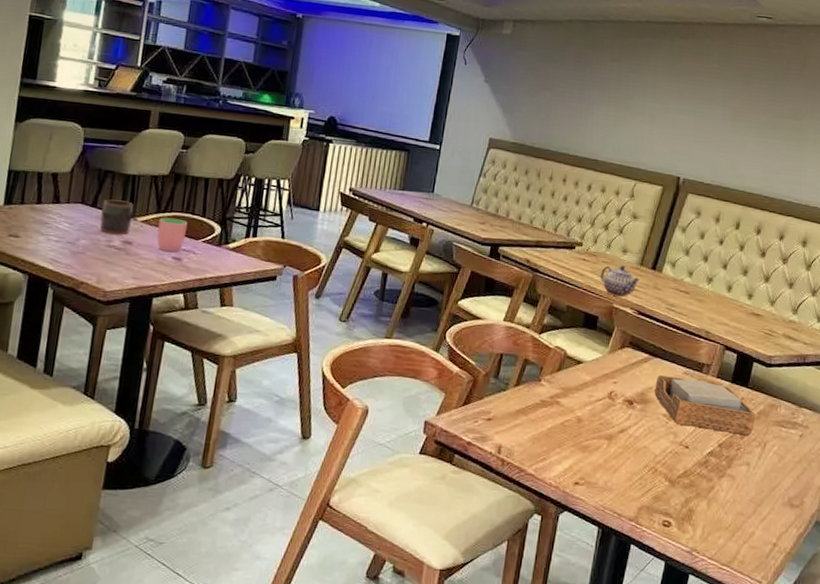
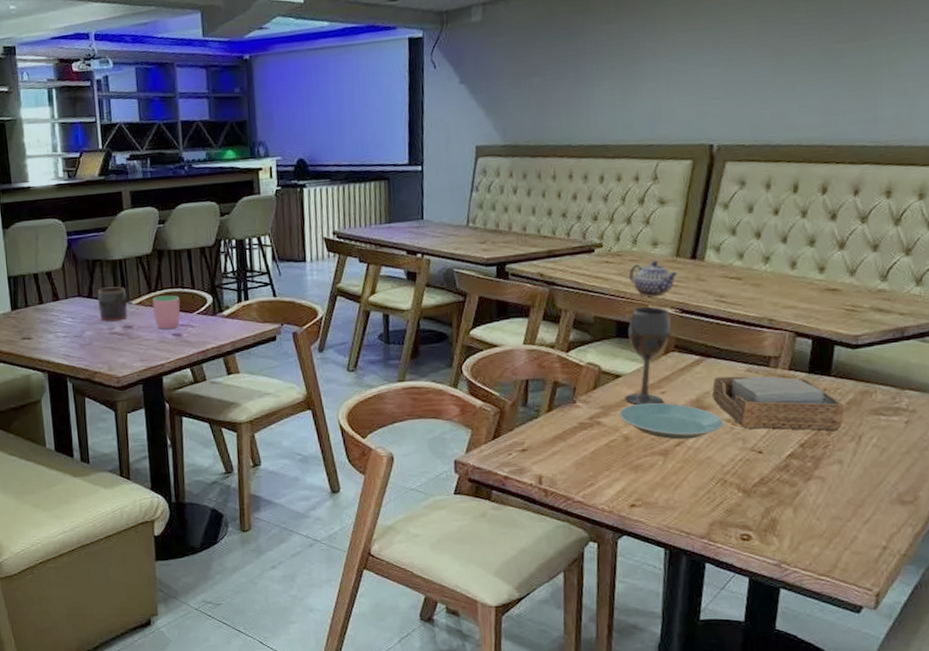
plate: none [575,389,661,428] -> present [618,402,724,440]
wine glass: none [583,303,629,393] -> present [625,306,671,405]

